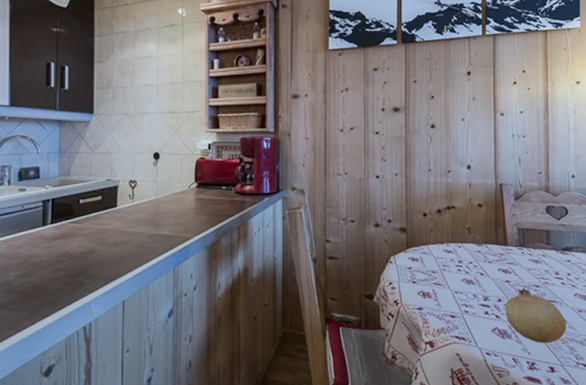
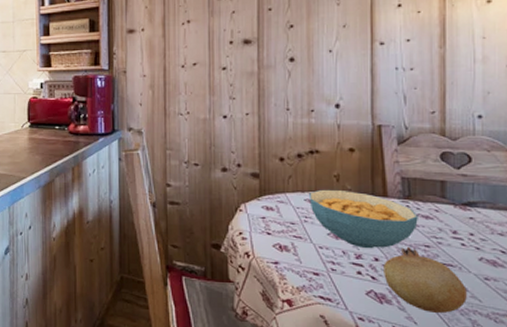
cereal bowl: none [447,240,530,292] -> present [309,189,418,249]

